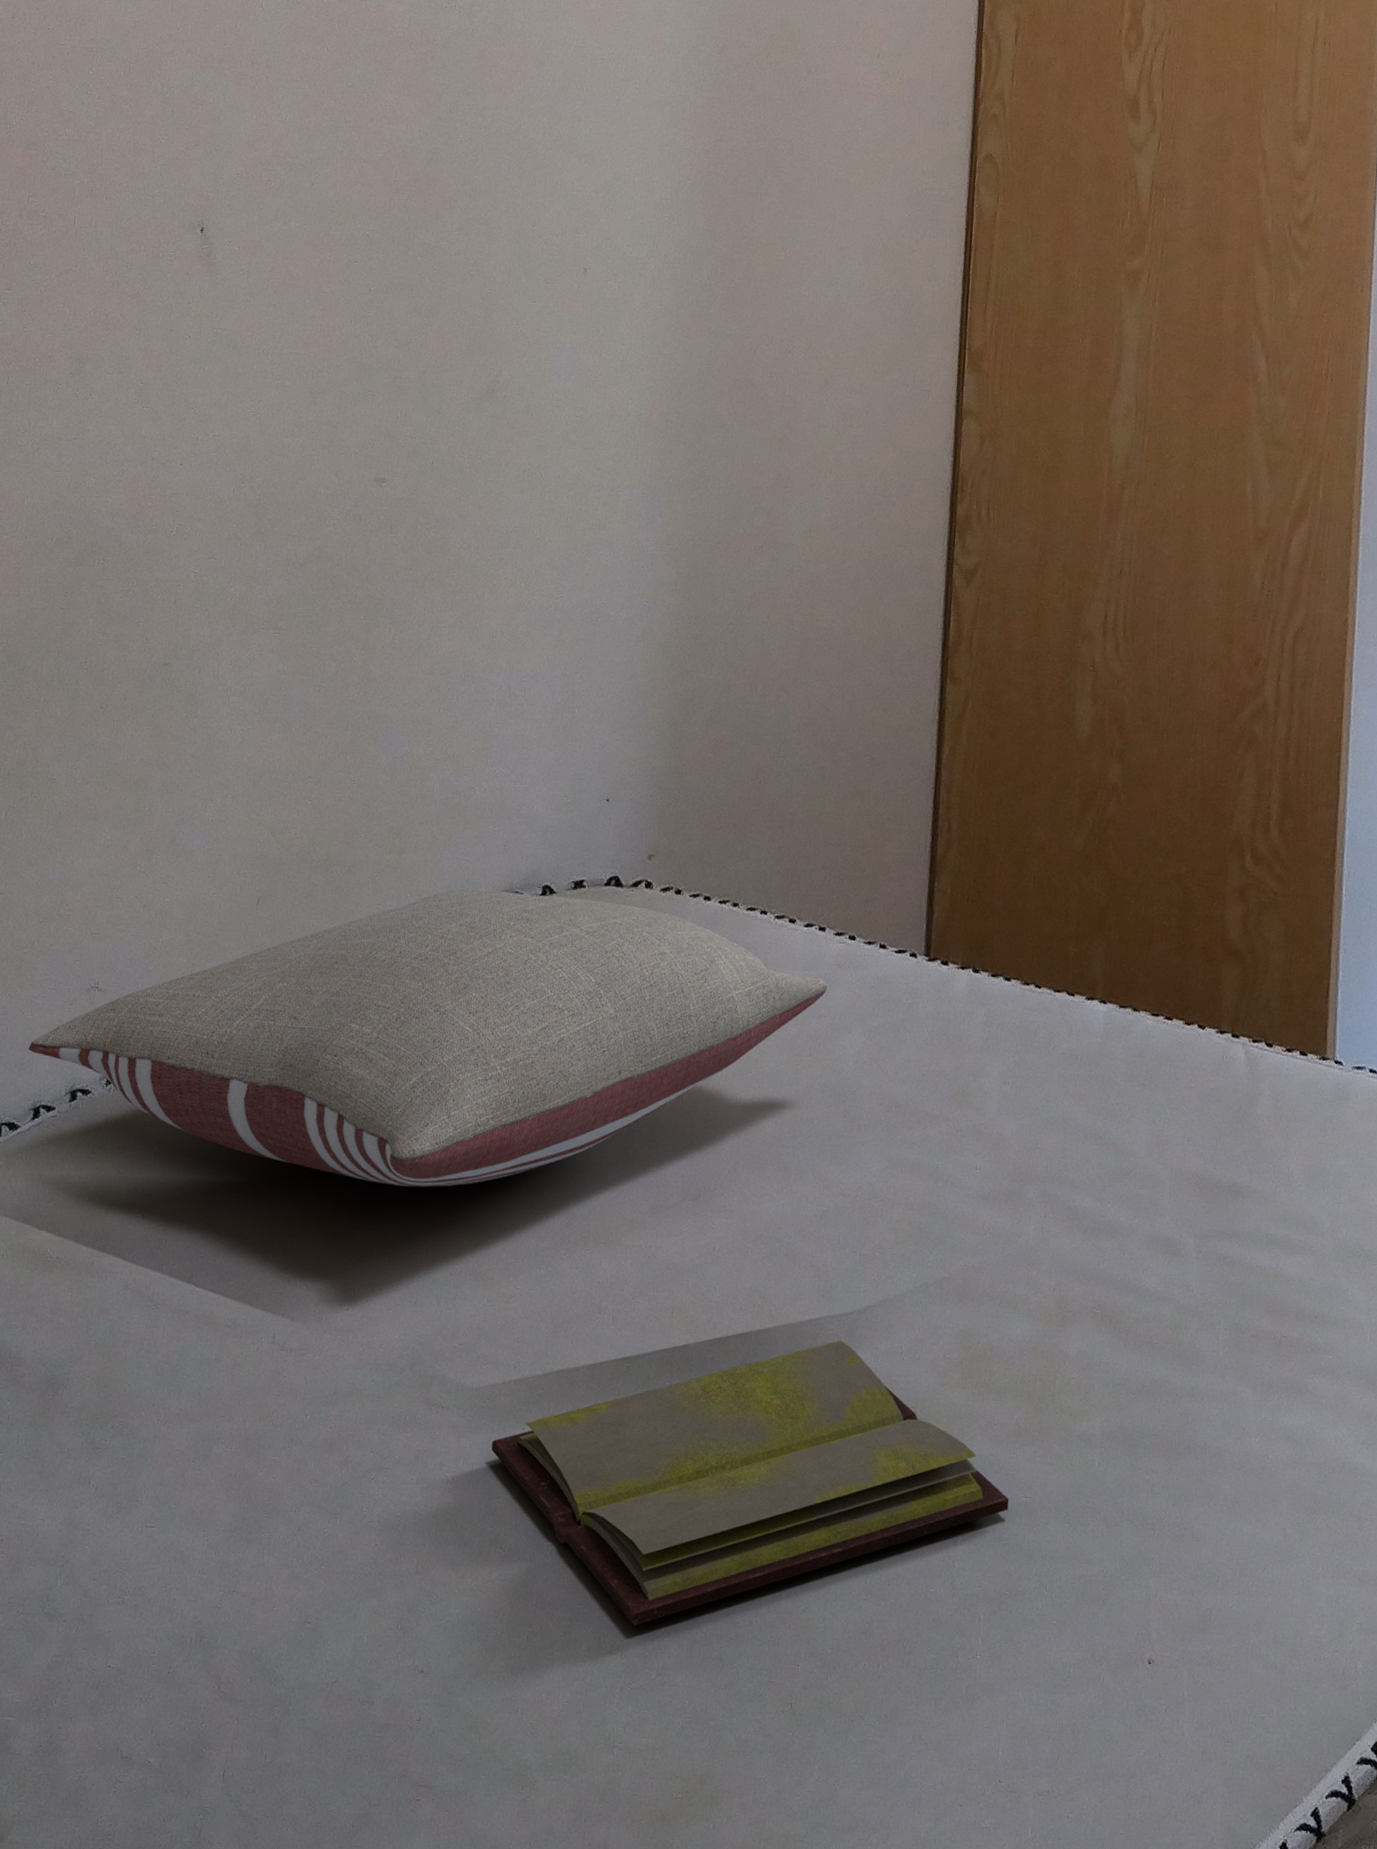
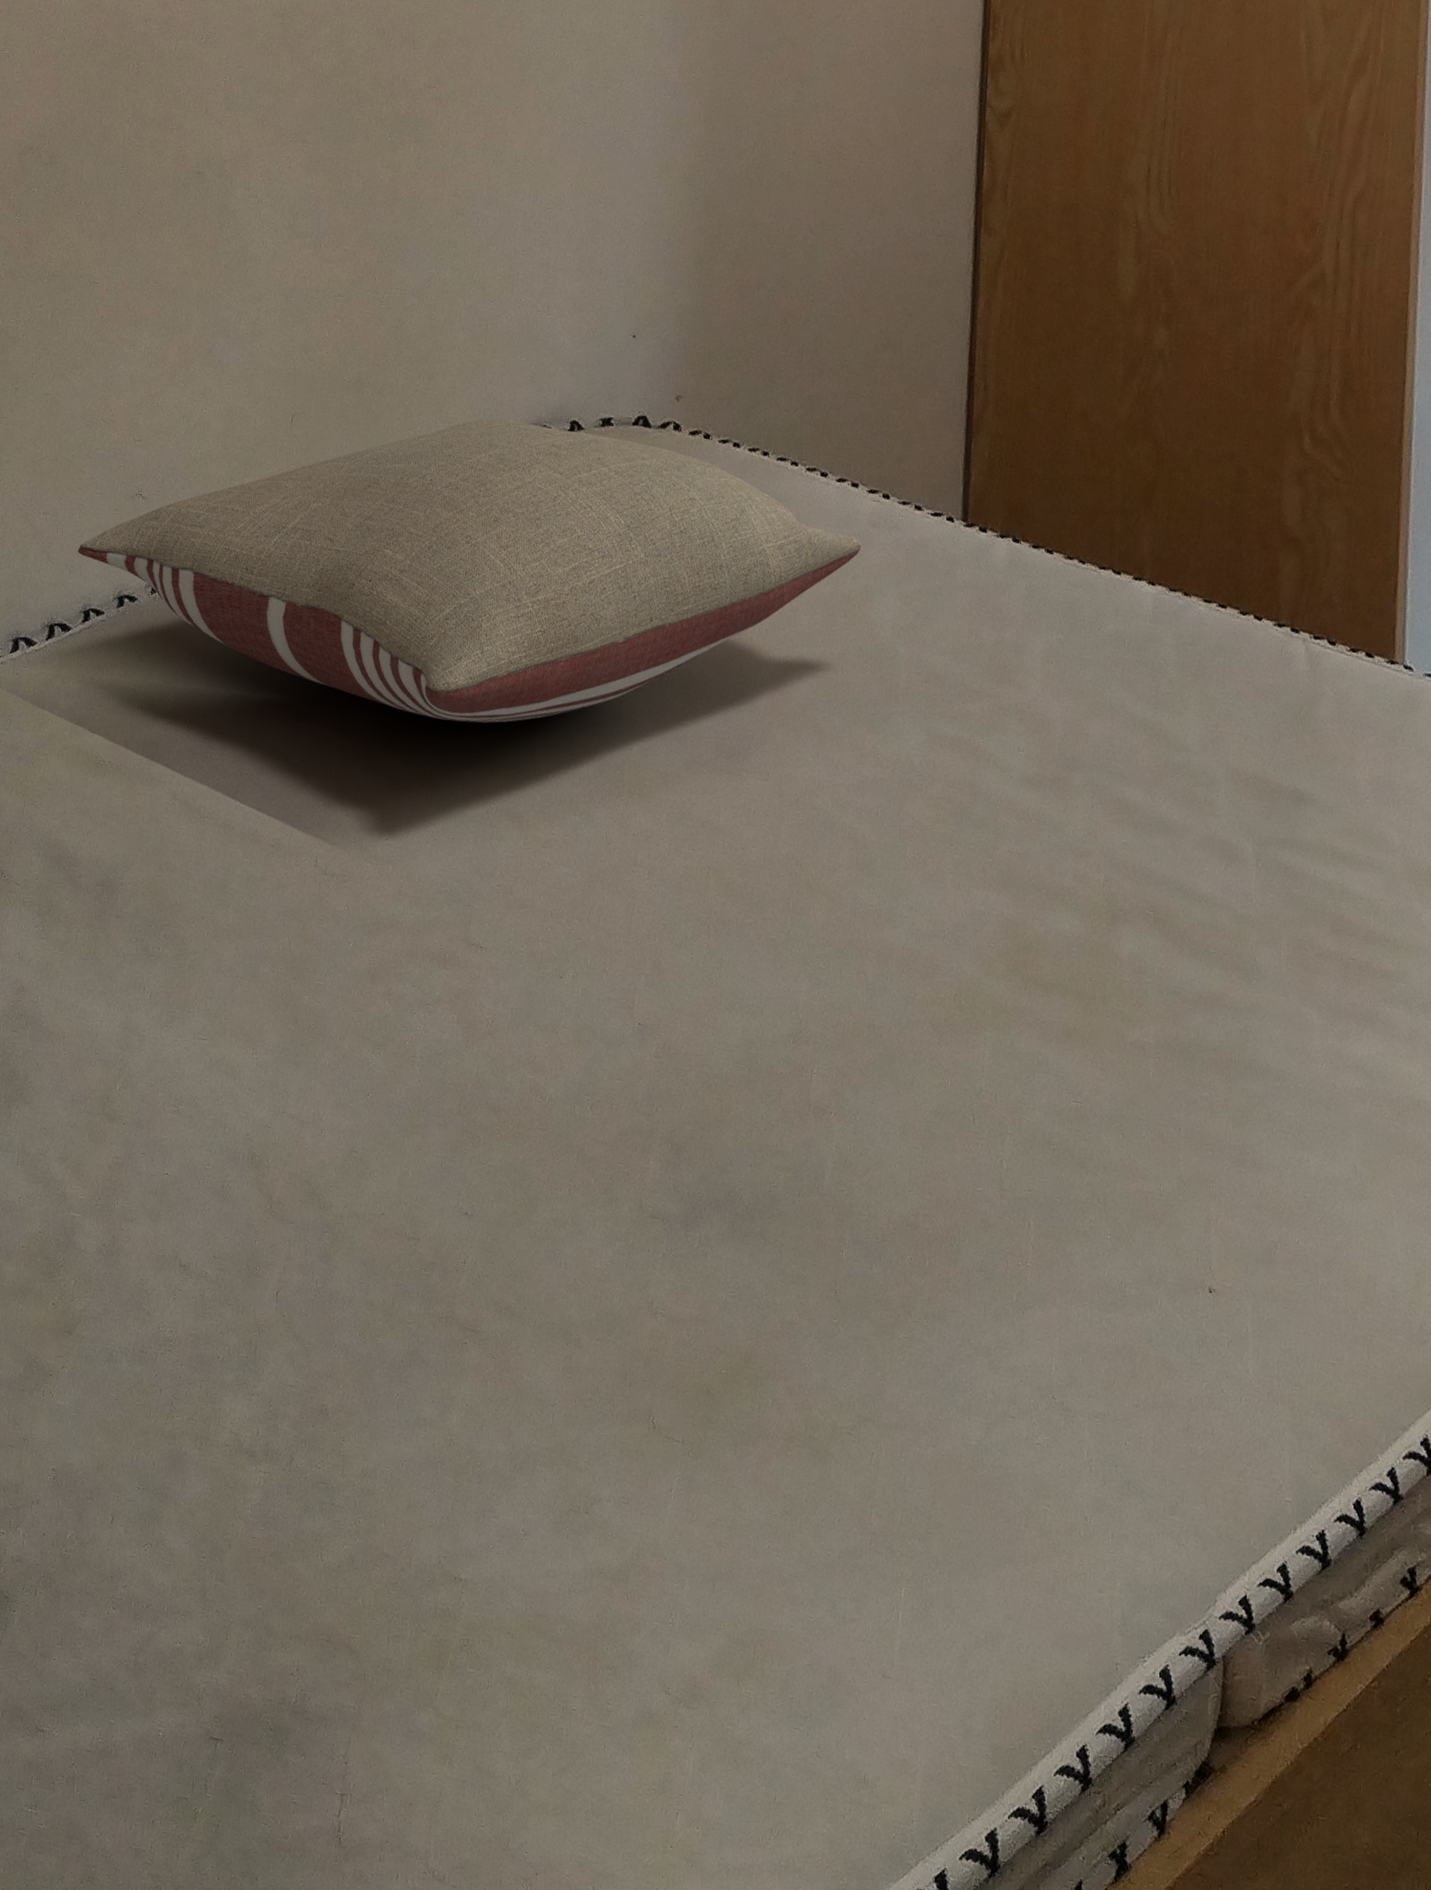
diary: present [491,1340,1009,1626] -> none [530,917,1059,1192]

